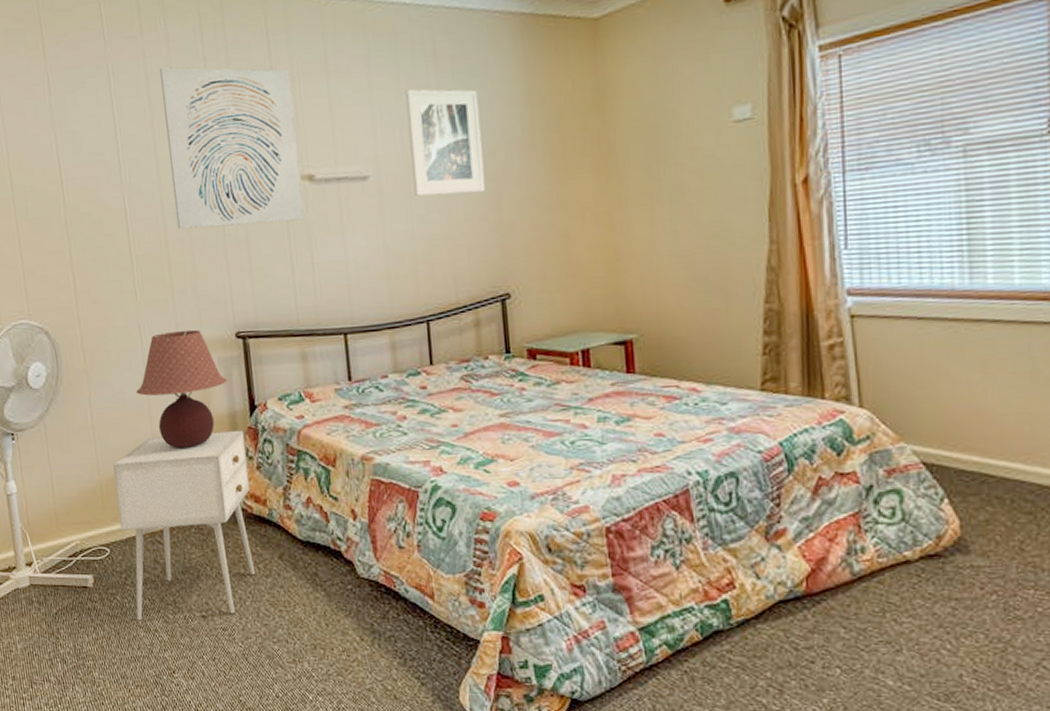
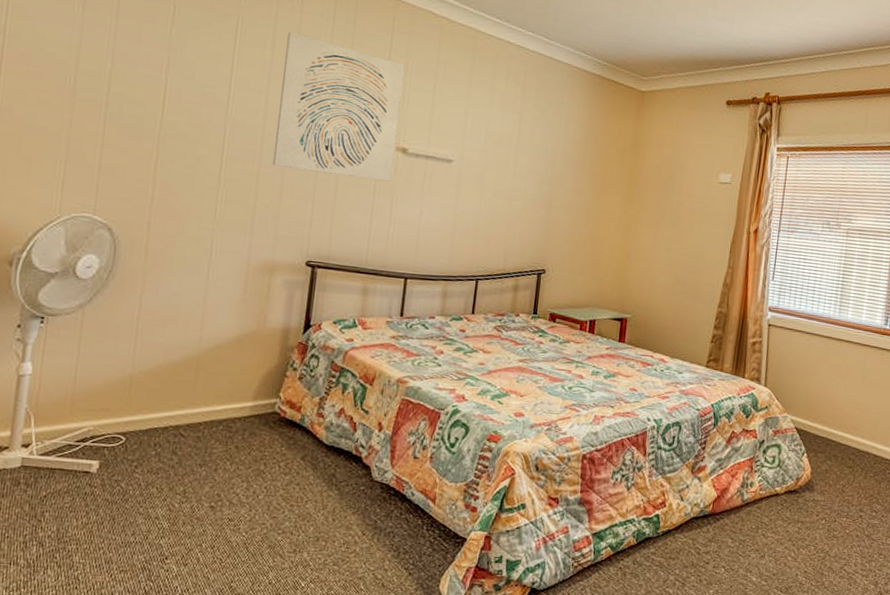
nightstand: present [112,430,256,621] -> none [138,339,294,508]
table lamp: present [136,329,227,448] -> none [194,249,288,354]
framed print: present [405,89,486,196] -> none [487,104,550,192]

